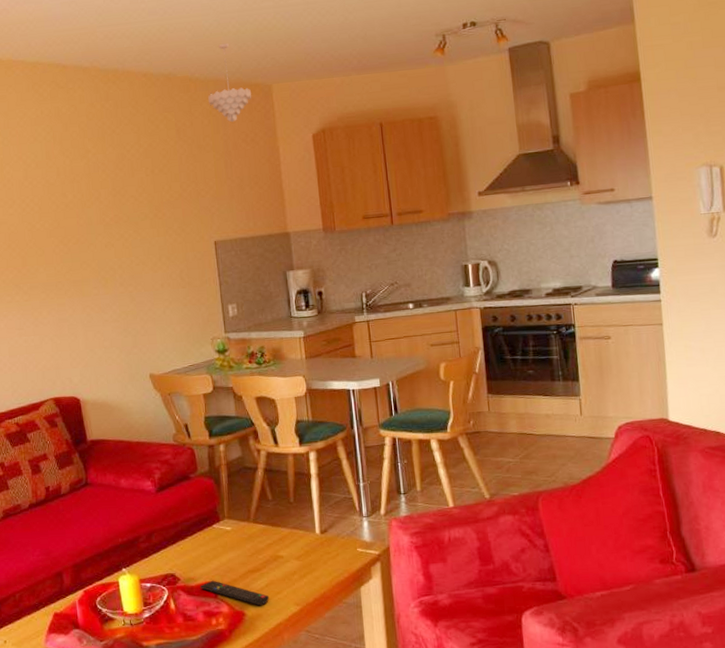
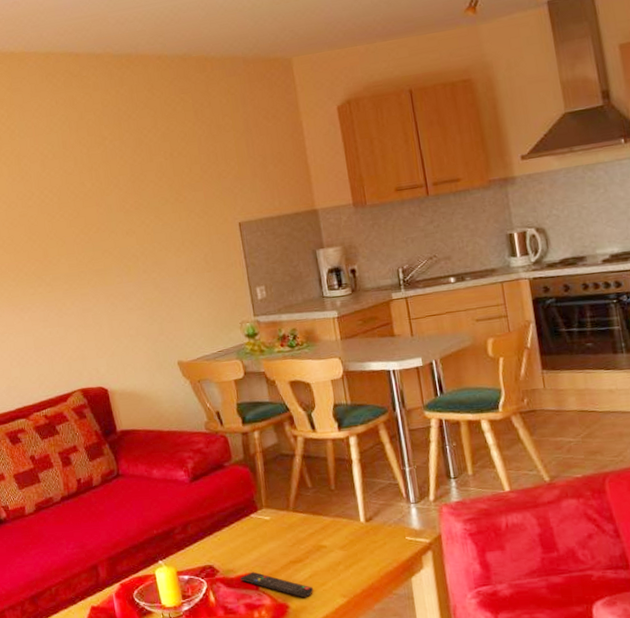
pendant light: present [207,43,252,123] -> none [225,18,272,100]

